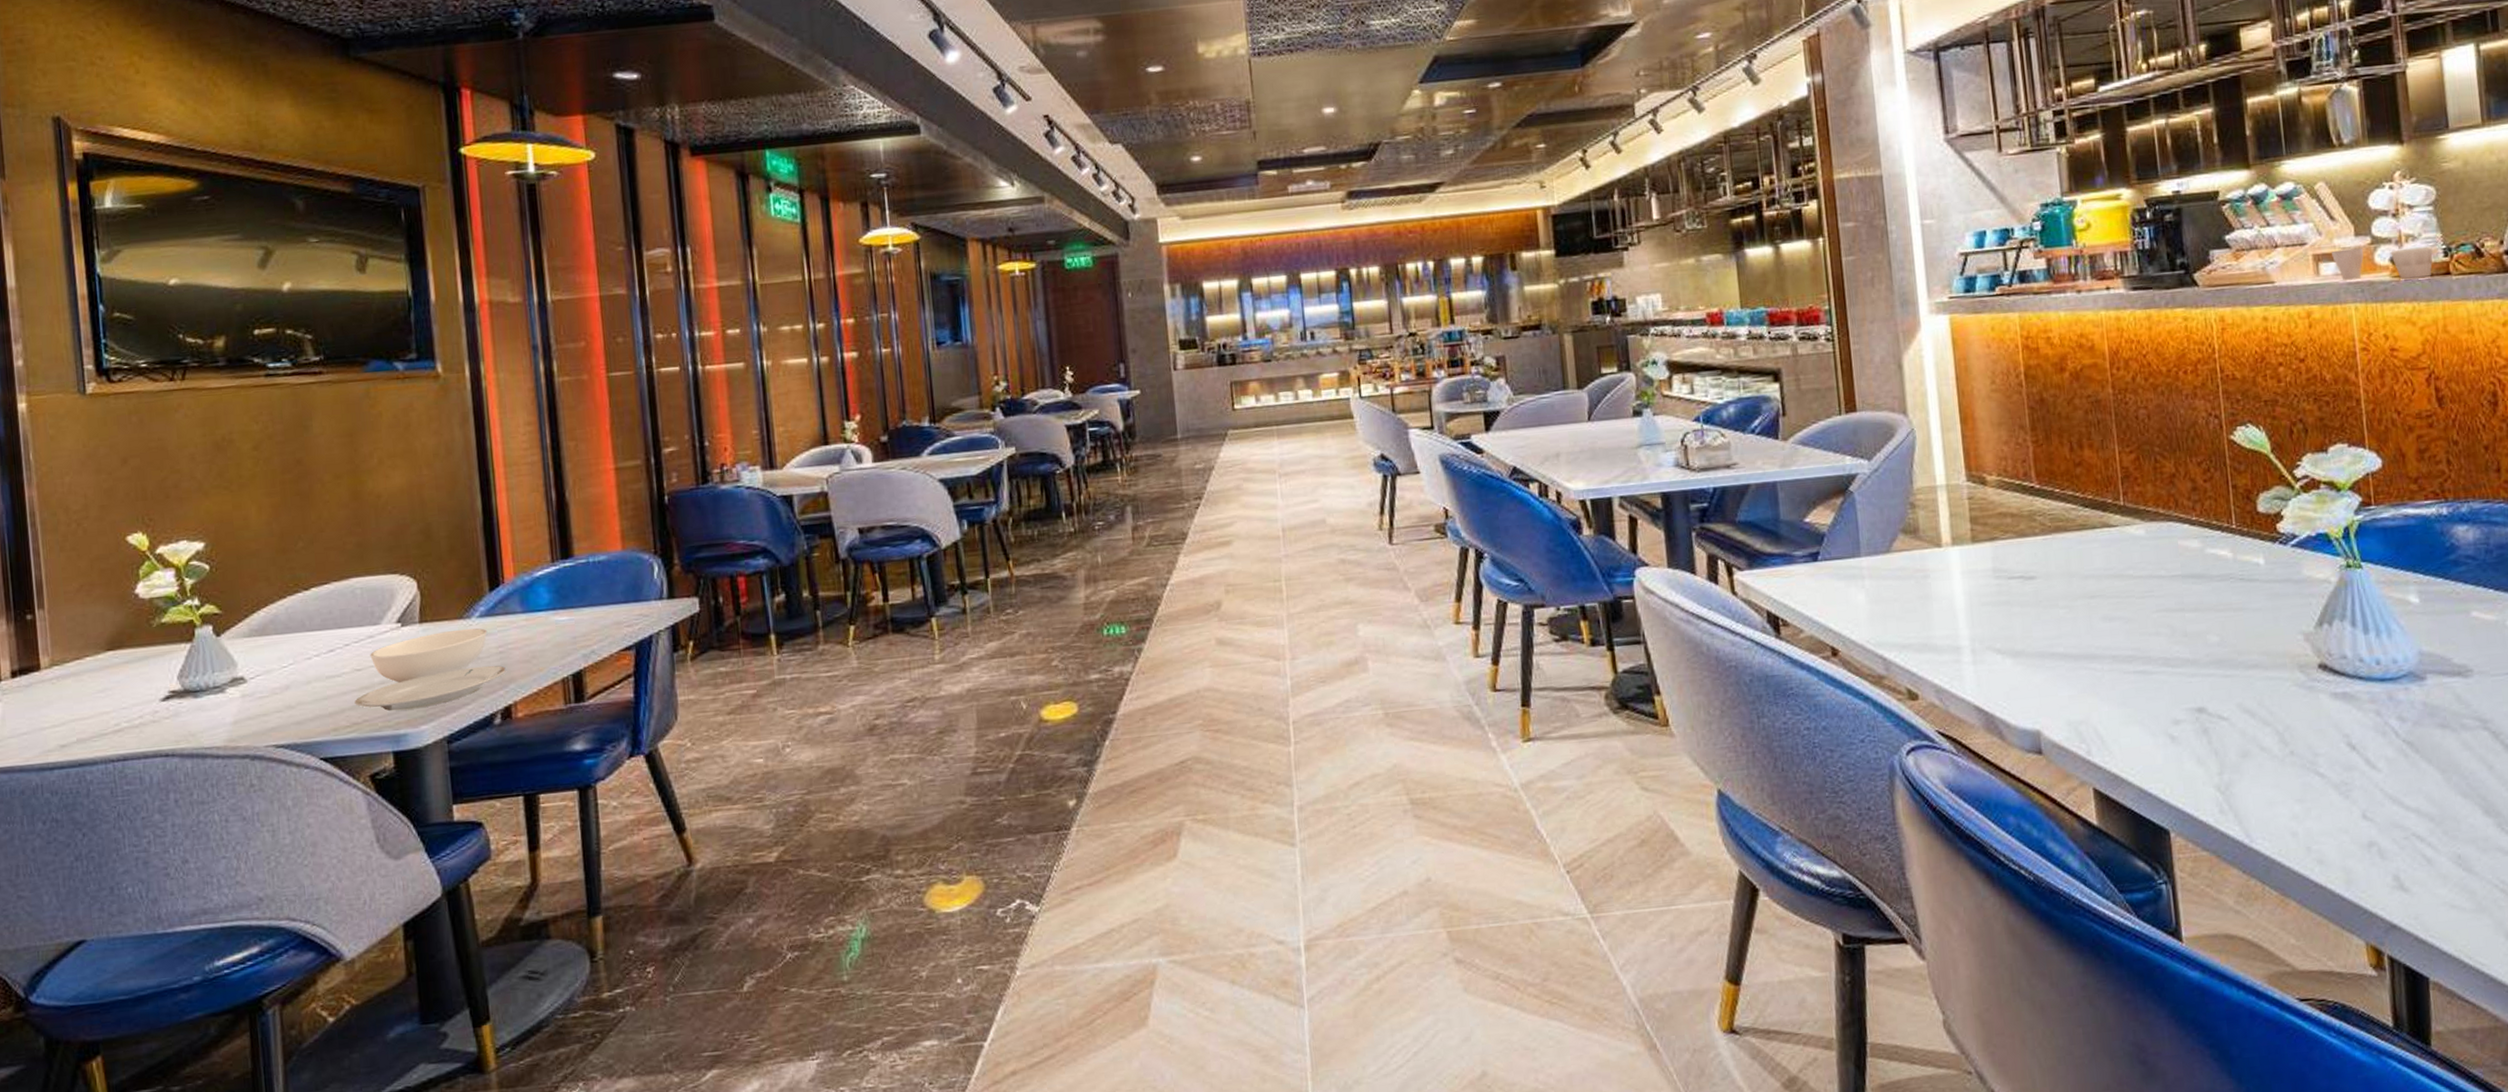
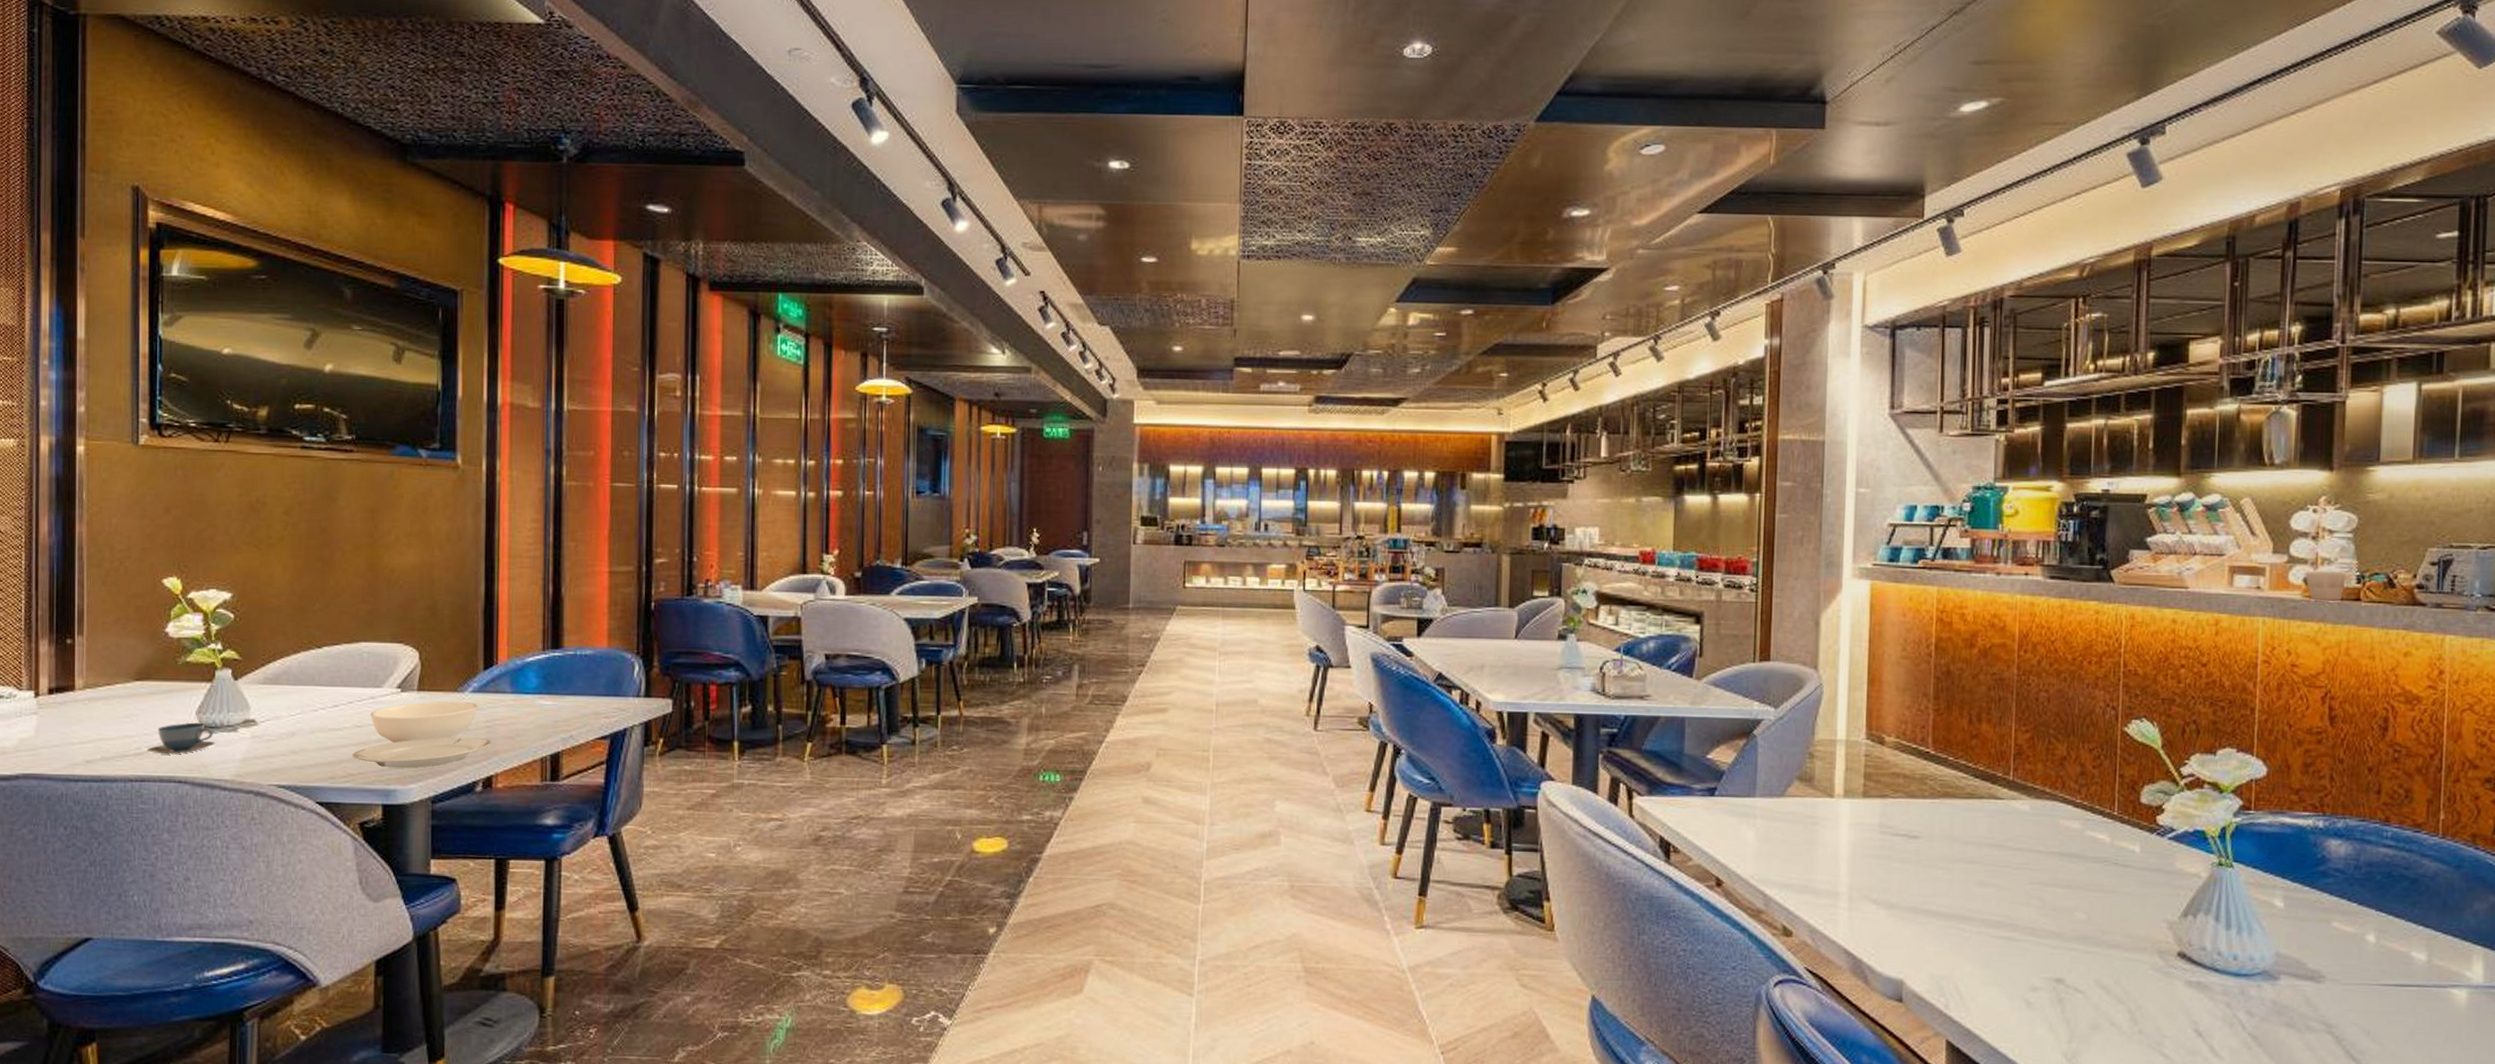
teacup: none [126,687,202,728] -> present [147,722,215,754]
cup: present [2332,248,2364,281] -> none [2248,564,2278,595]

